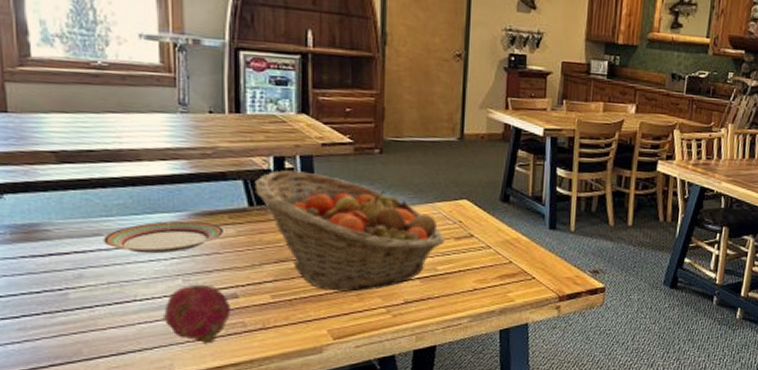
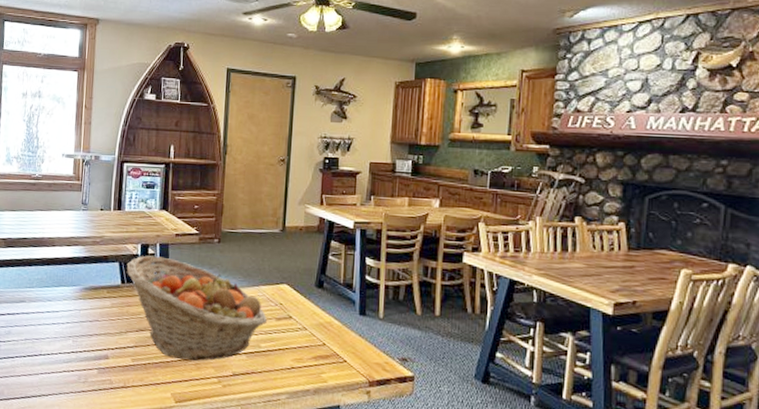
plate: present [104,220,225,254] -> none [26,293,104,319]
fruit: present [162,284,232,344] -> none [56,345,104,396]

